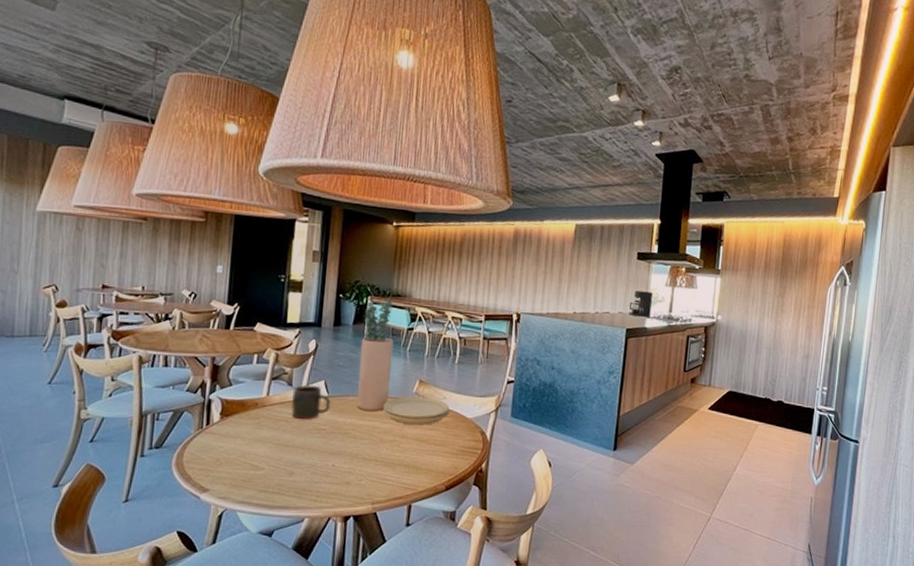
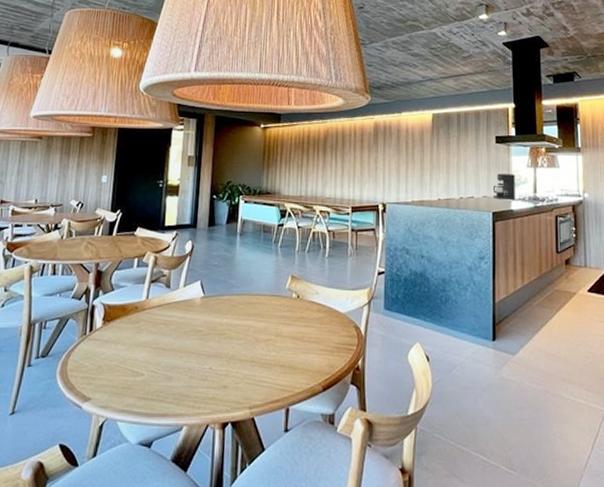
mug: present [291,385,331,419] -> none [169,286,207,321]
vase: present [357,291,395,412] -> none [232,189,265,311]
plate: present [383,396,450,425] -> none [257,293,323,323]

